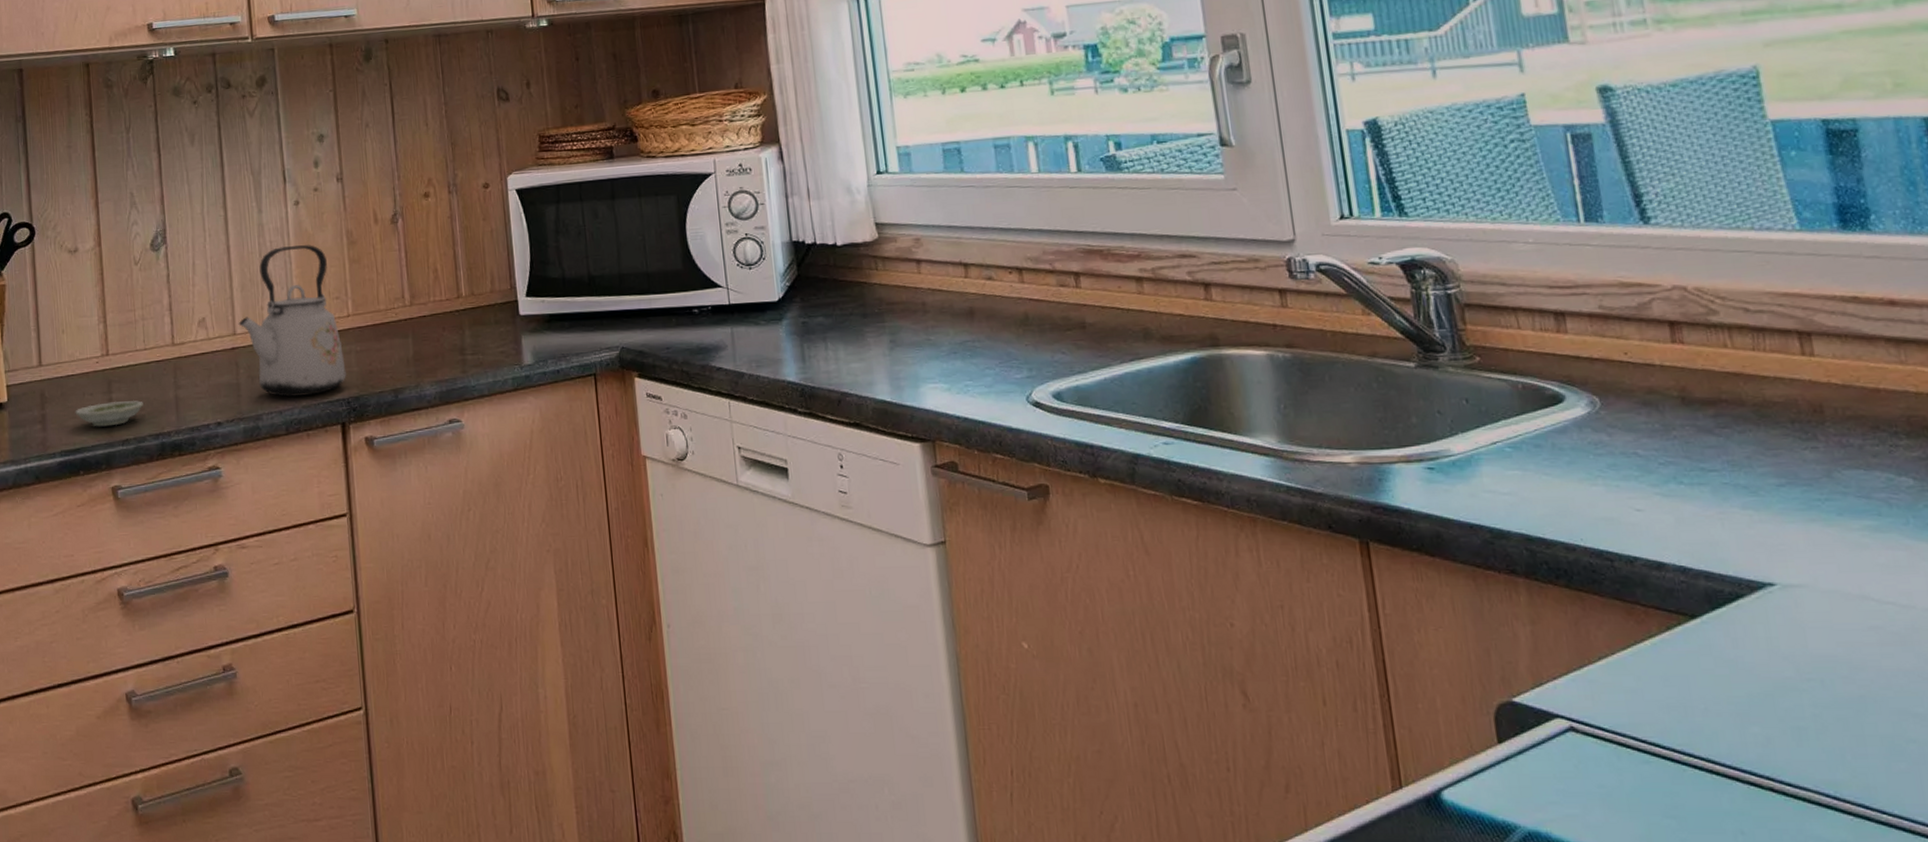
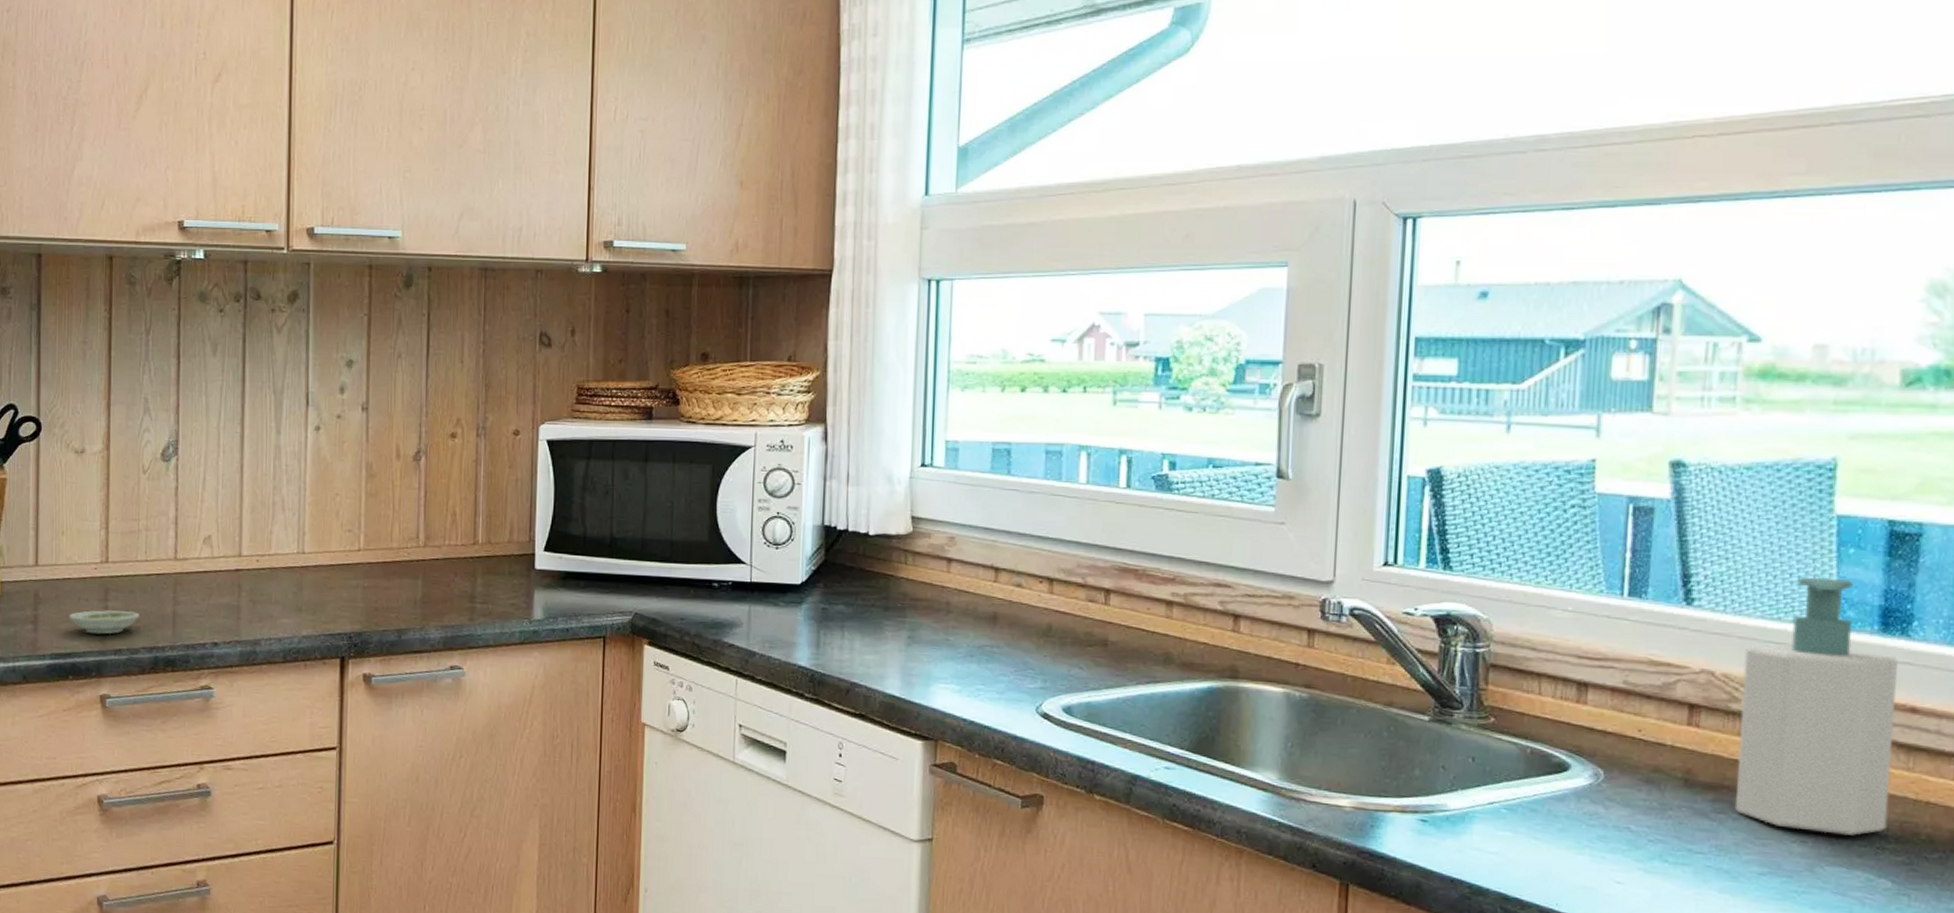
kettle: present [238,244,346,397] -> none [245,472,351,627]
soap bottle: none [1711,180,1895,437] -> present [1734,577,1898,836]

